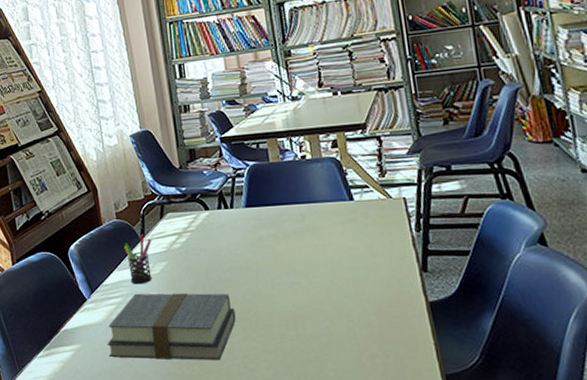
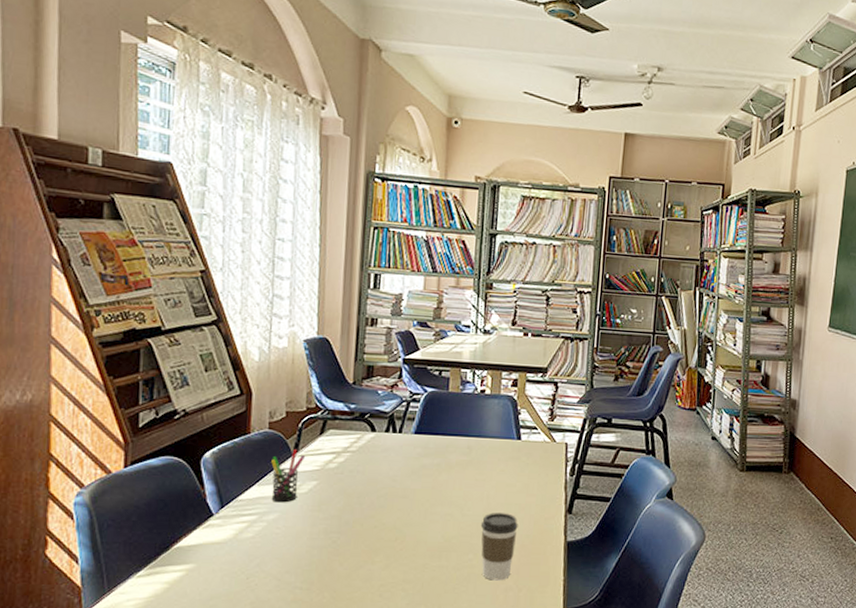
book: present [107,293,236,360] -> none [228,512,382,588]
coffee cup: none [330,277,373,348] -> present [480,513,518,581]

